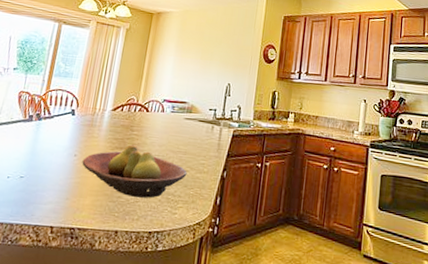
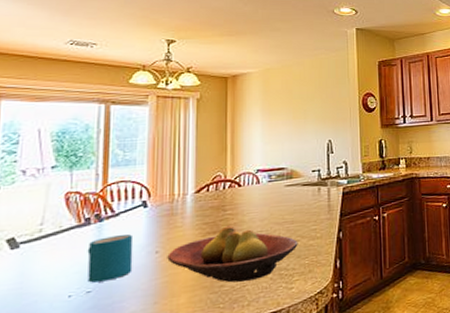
mug: none [22,134,61,171] -> present [87,234,134,283]

